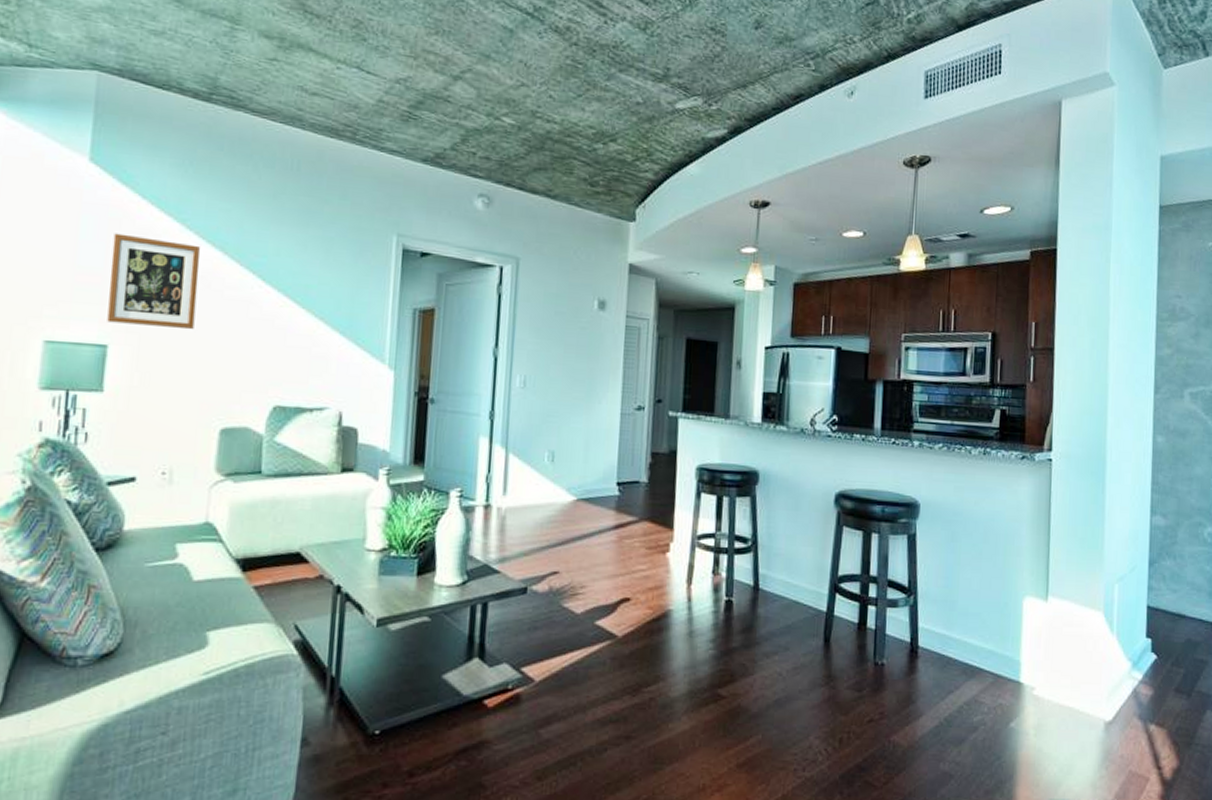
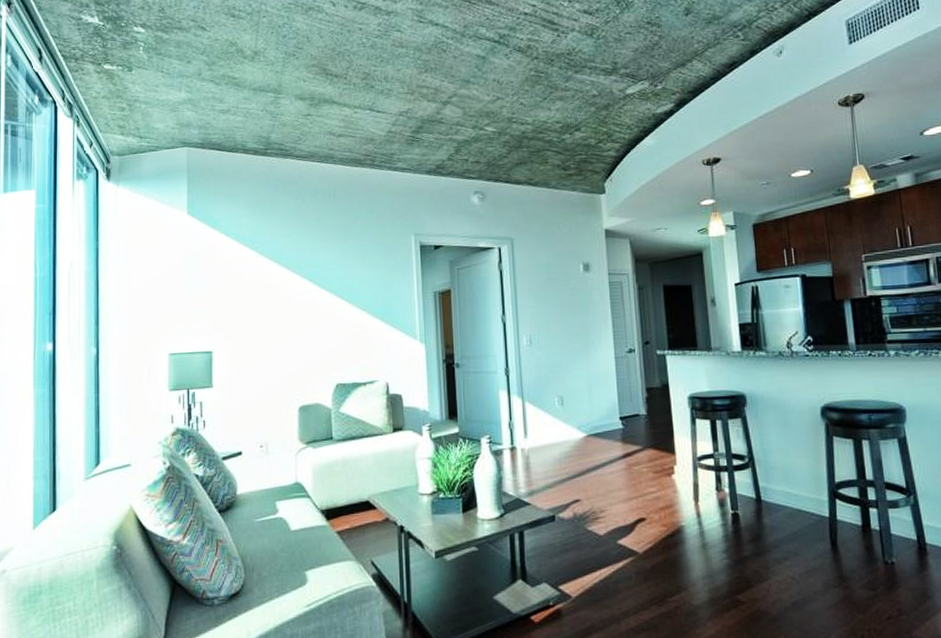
wall art: present [107,233,200,329] -> none [209,265,272,334]

